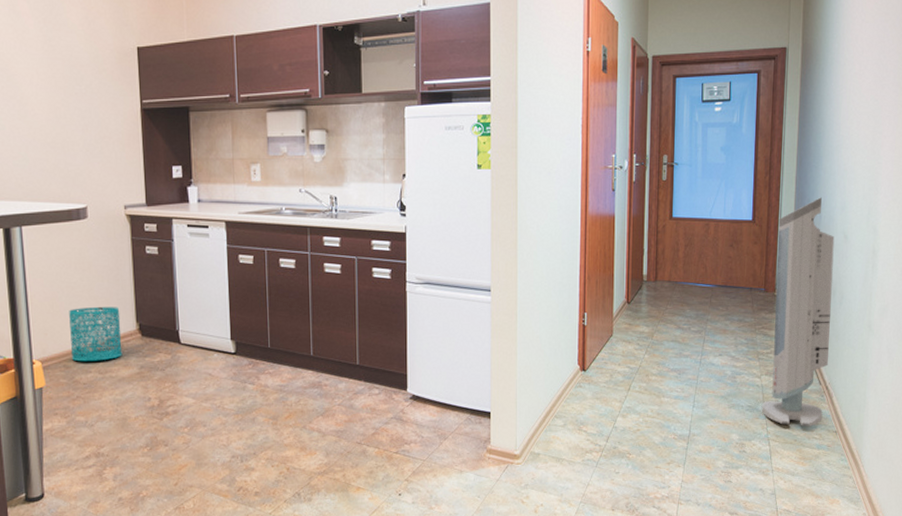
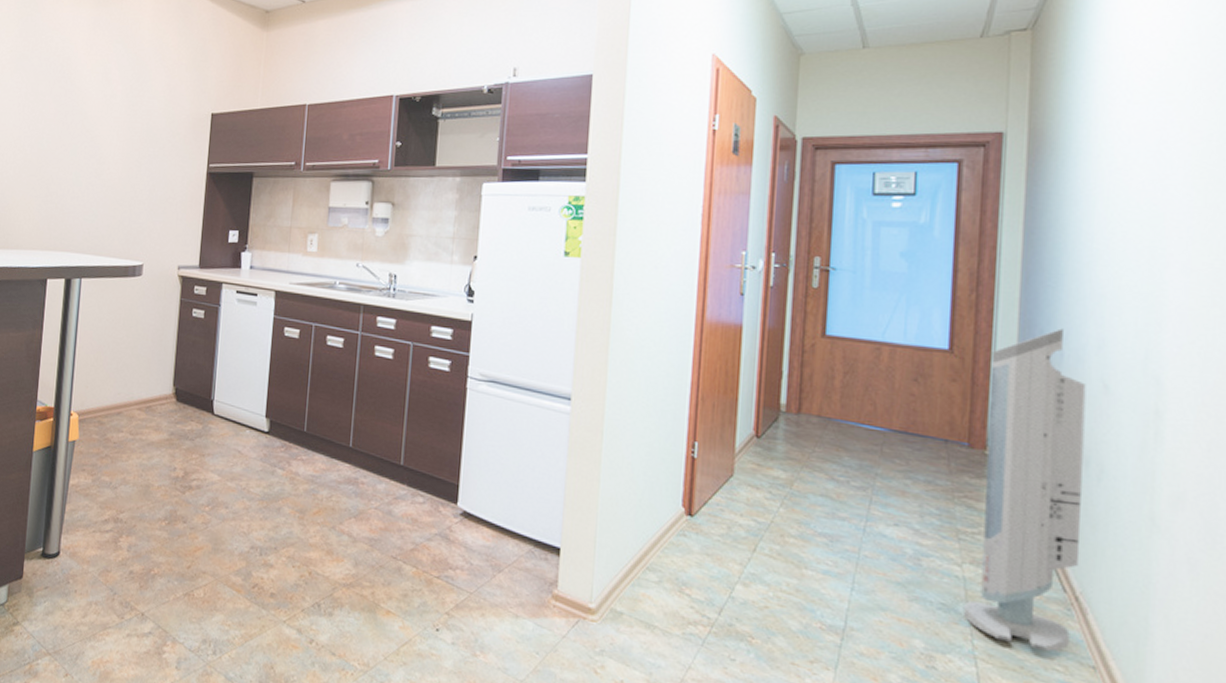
wastebasket: present [69,307,123,362] -> none [107,364,159,421]

